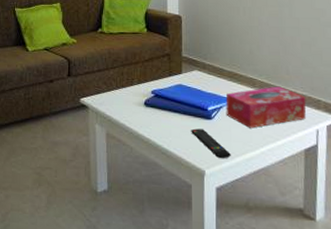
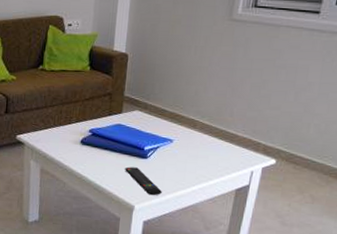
tissue box: present [225,86,307,128] -> none [162,128,246,168]

